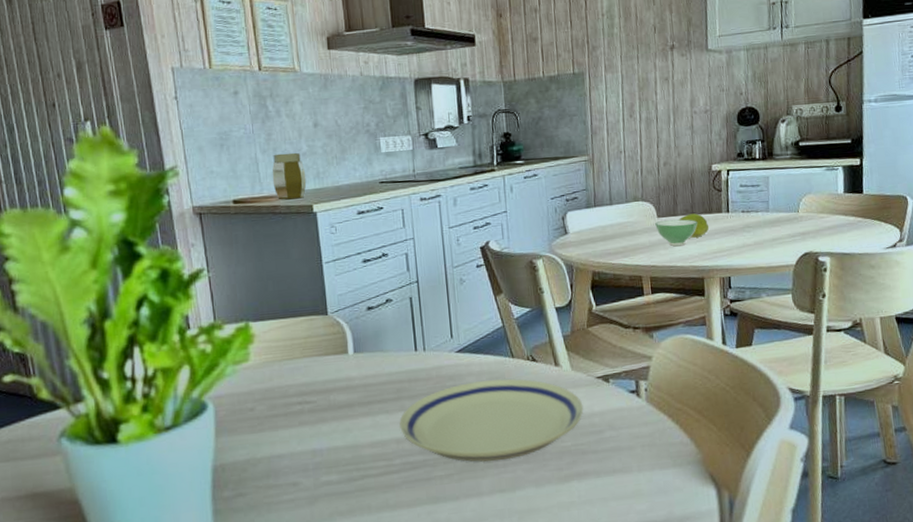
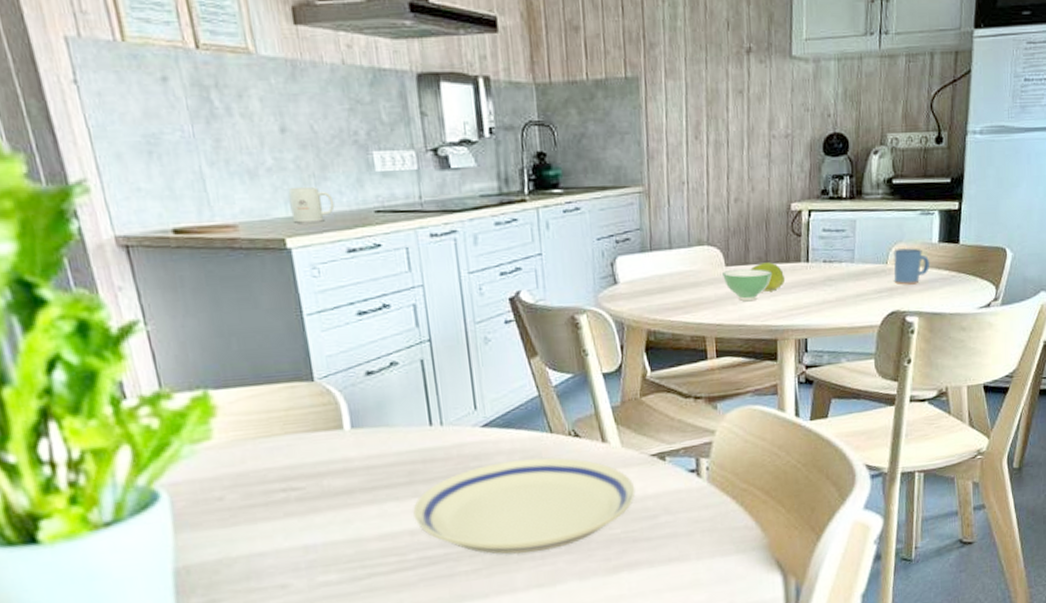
jar: present [272,152,307,200] -> none [225,167,276,231]
mug: none [317,165,350,193] -> present [288,186,335,223]
mug: none [804,198,837,230] -> present [894,248,929,285]

